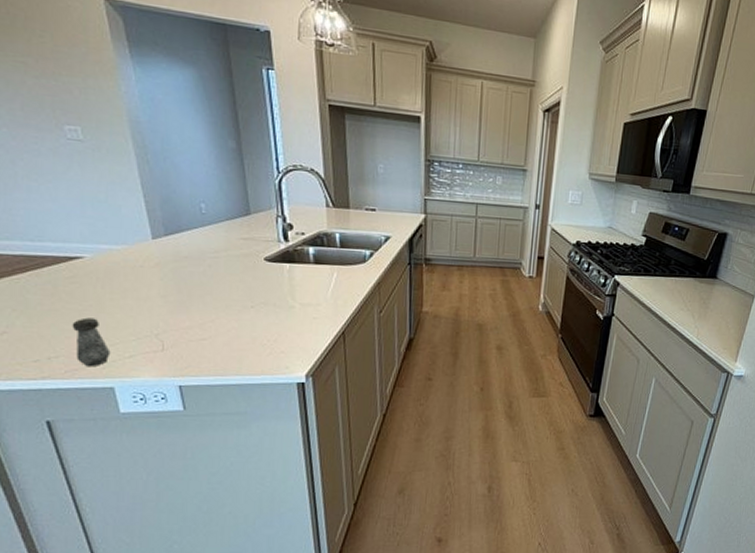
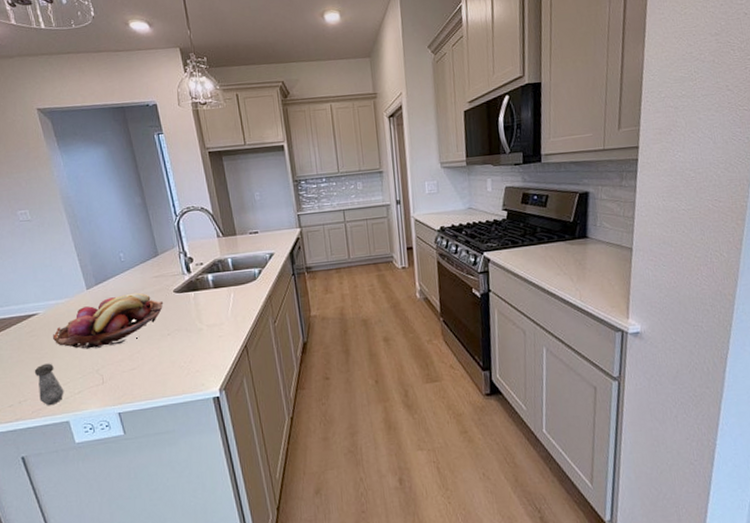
fruit basket: none [101,252,251,310] -> present [53,292,164,349]

